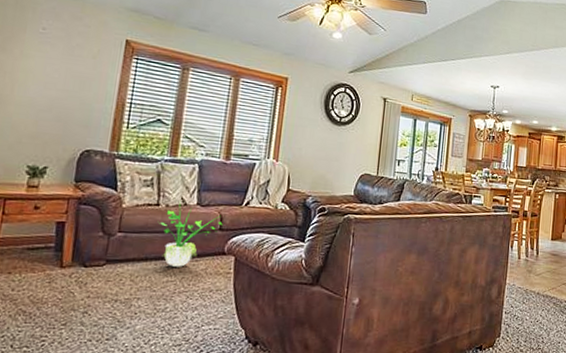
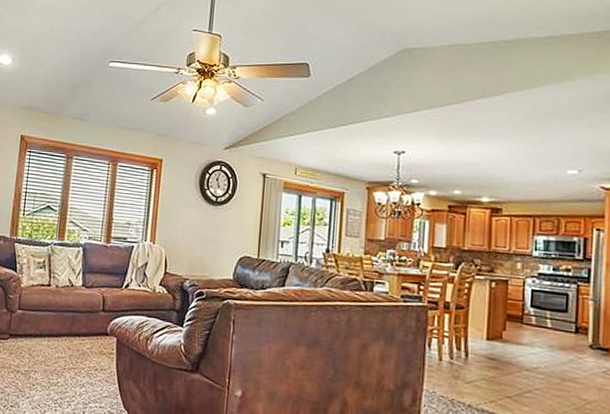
potted plant: present [160,202,223,267] -> none [52,283,105,345]

